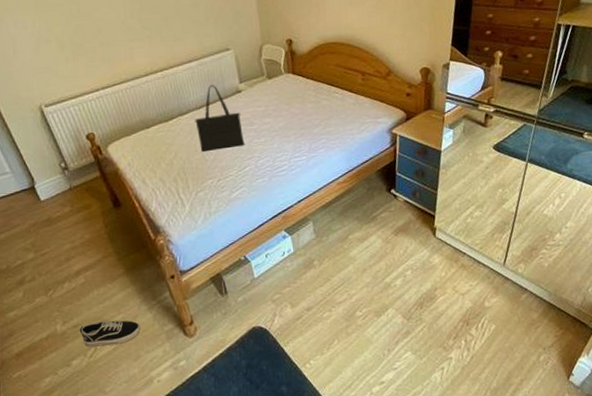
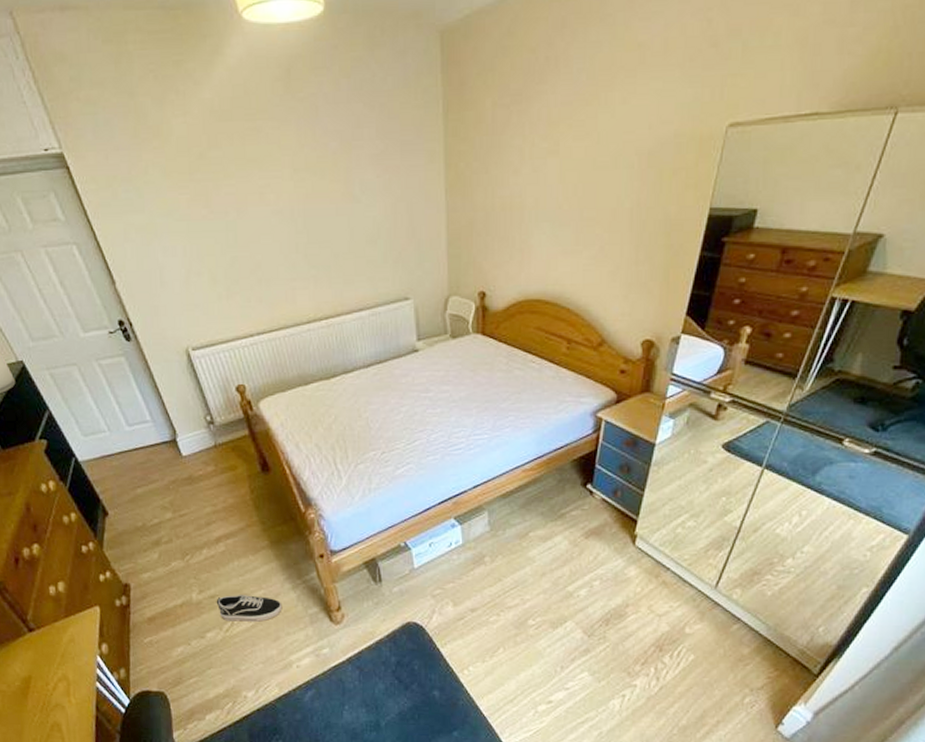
tote bag: present [195,85,244,151] -> none [361,340,416,418]

